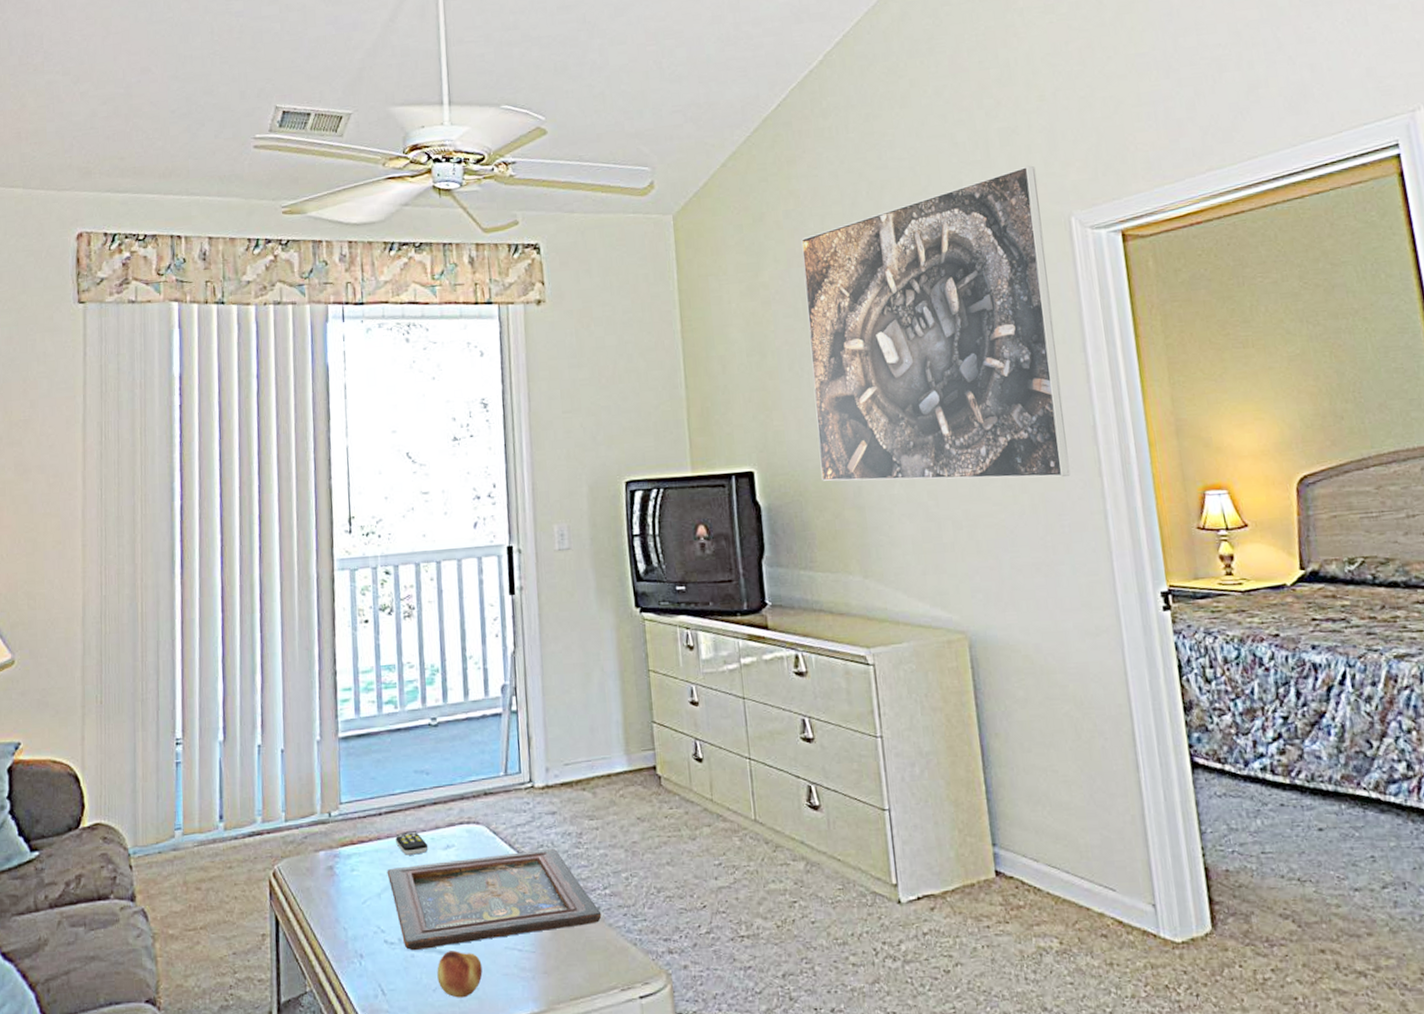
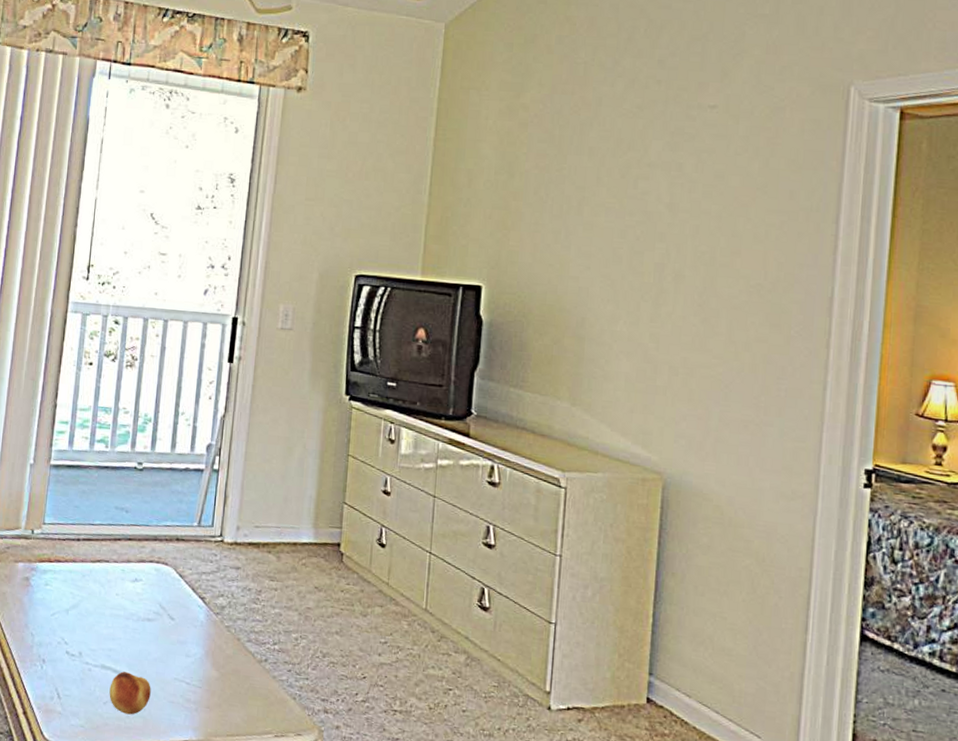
religious icon: present [387,848,602,951] -> none [77,589,268,674]
remote control: present [396,832,429,855] -> none [89,561,118,582]
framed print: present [801,165,1071,482] -> none [547,27,824,342]

